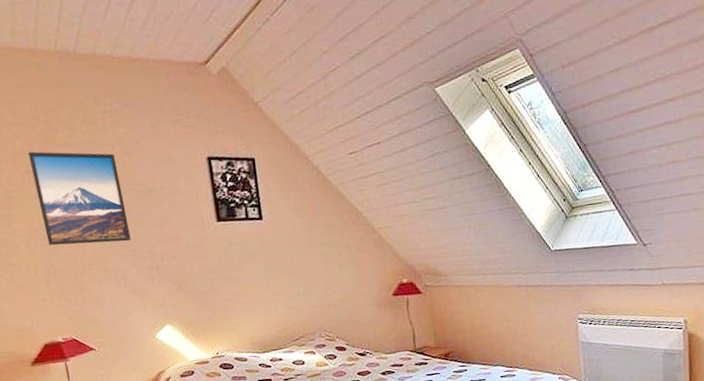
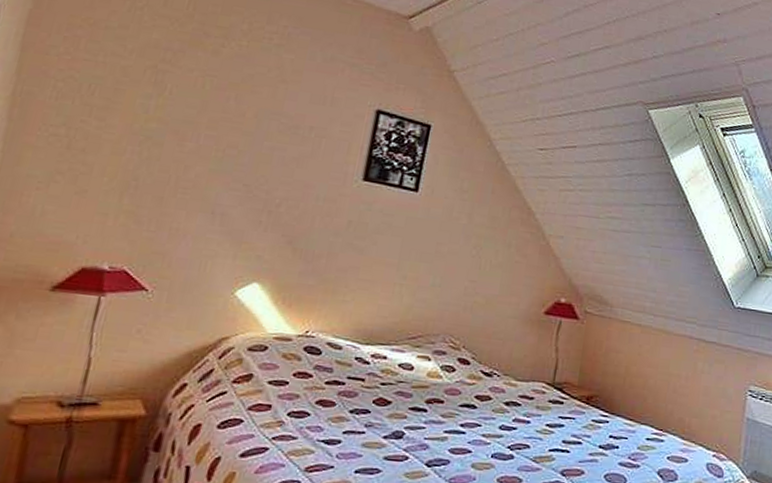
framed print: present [28,151,131,246] -> none [143,47,268,175]

